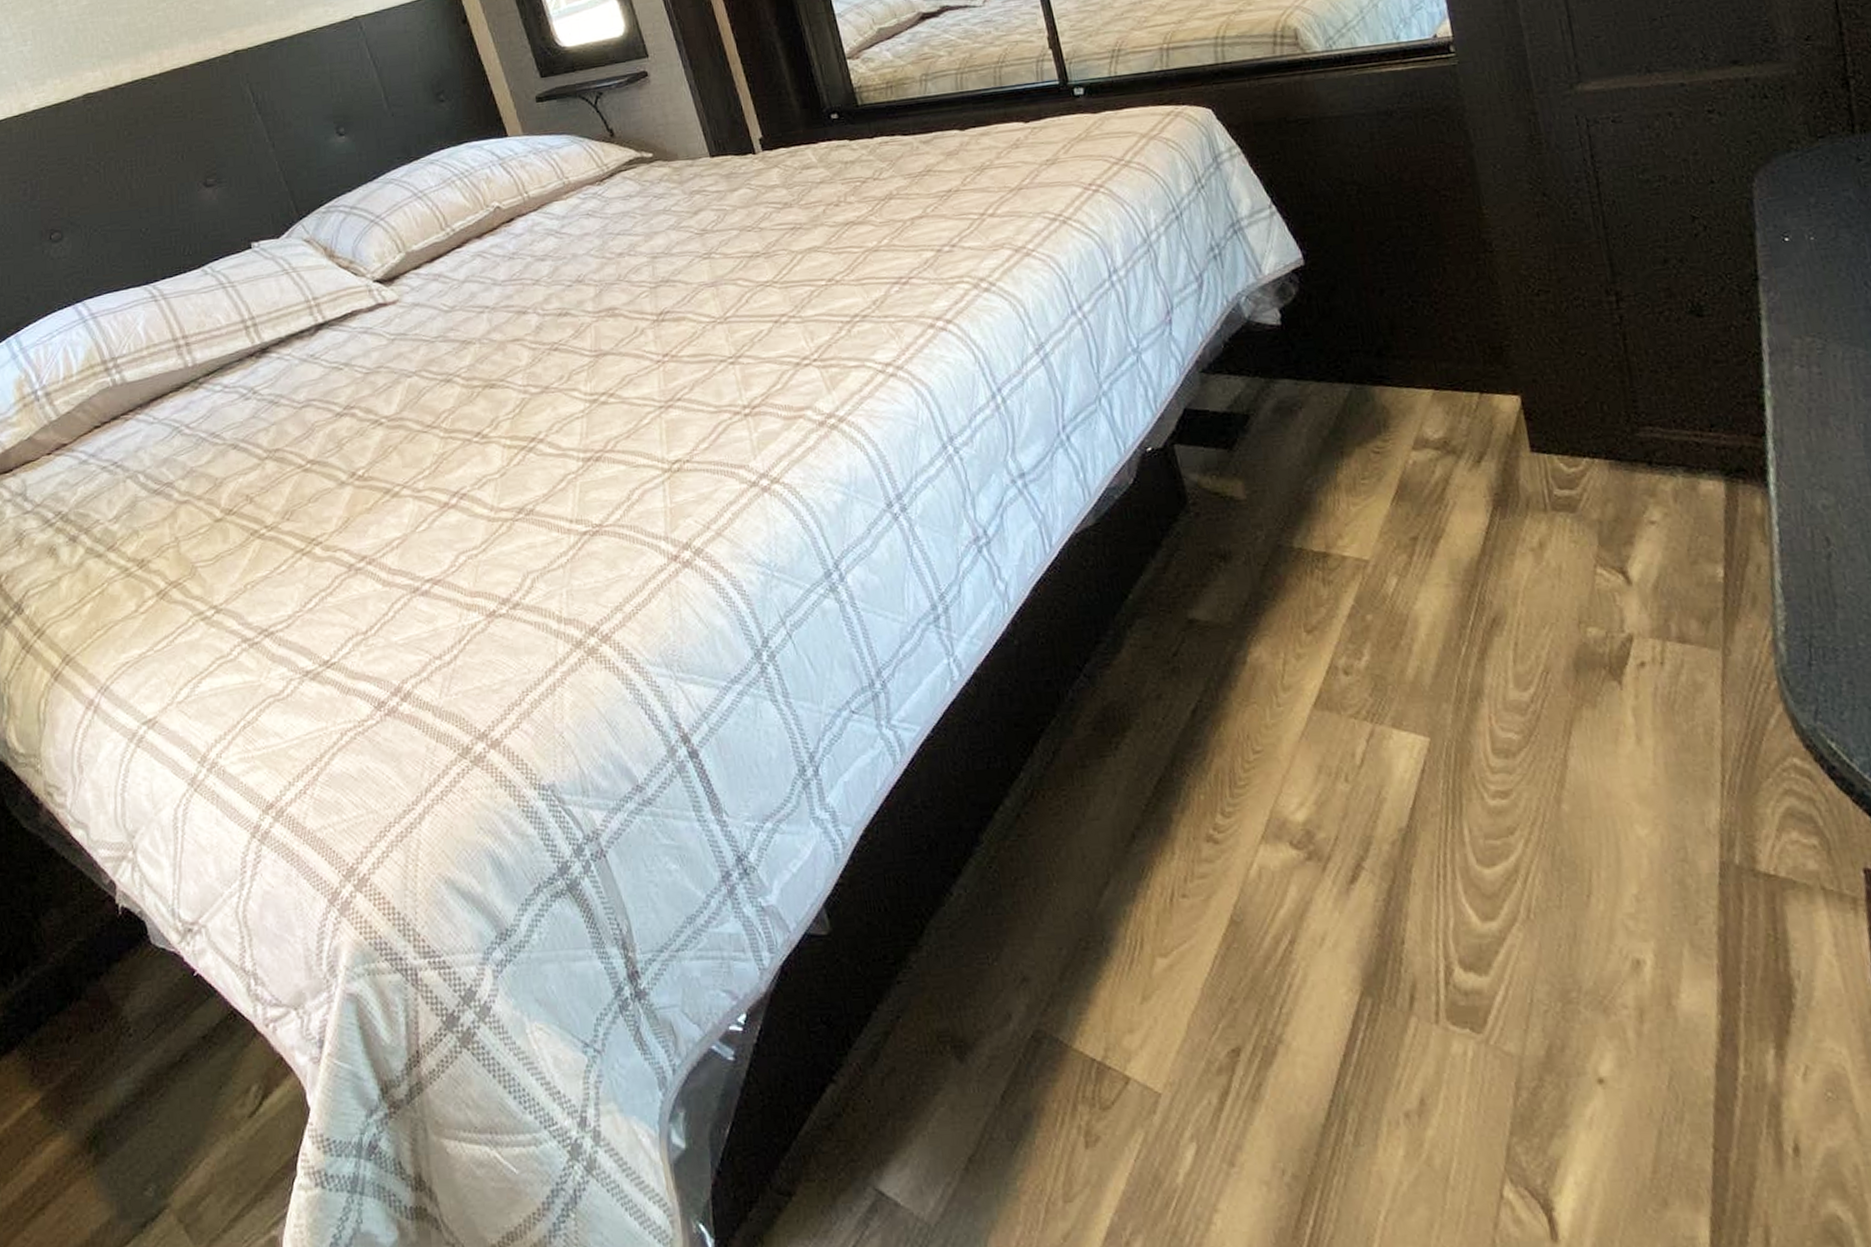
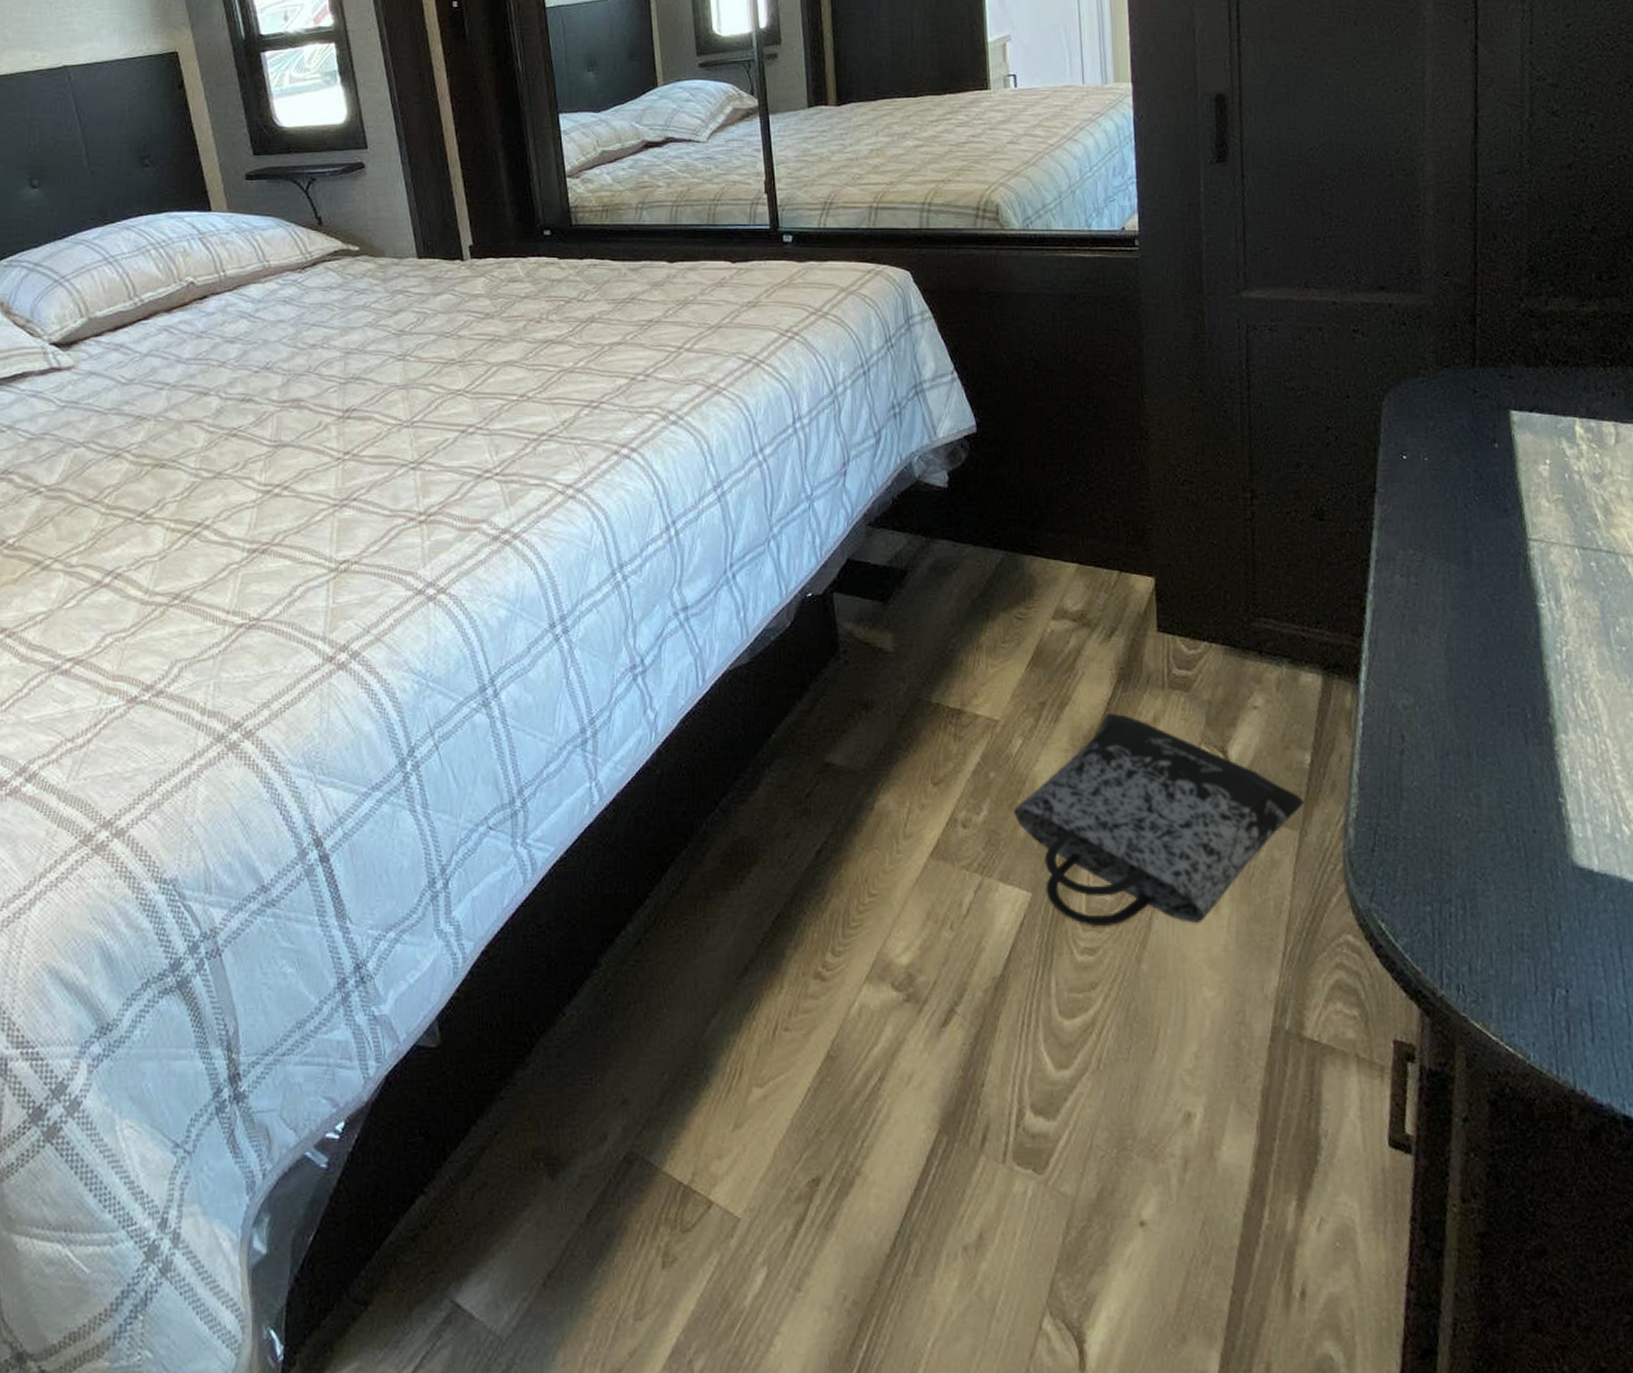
tote bag: none [1397,542,1723,769] -> present [1013,713,1304,927]

